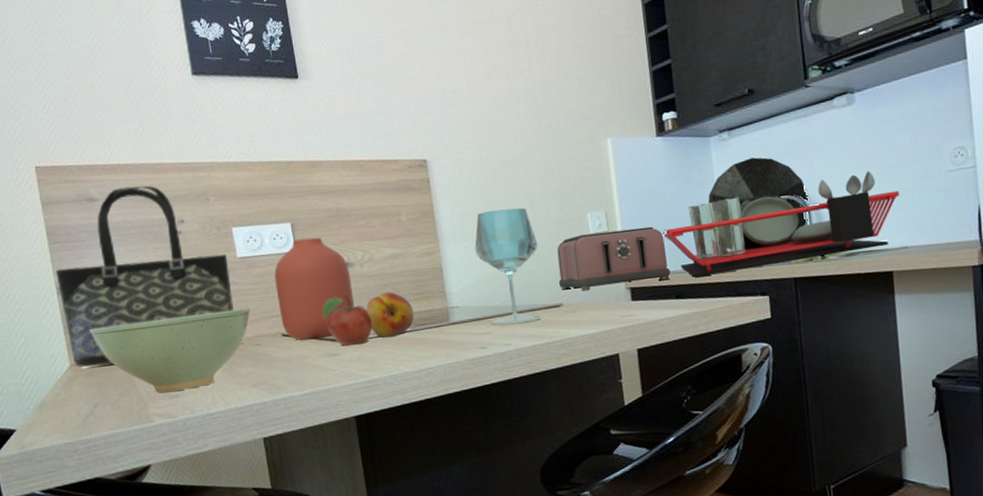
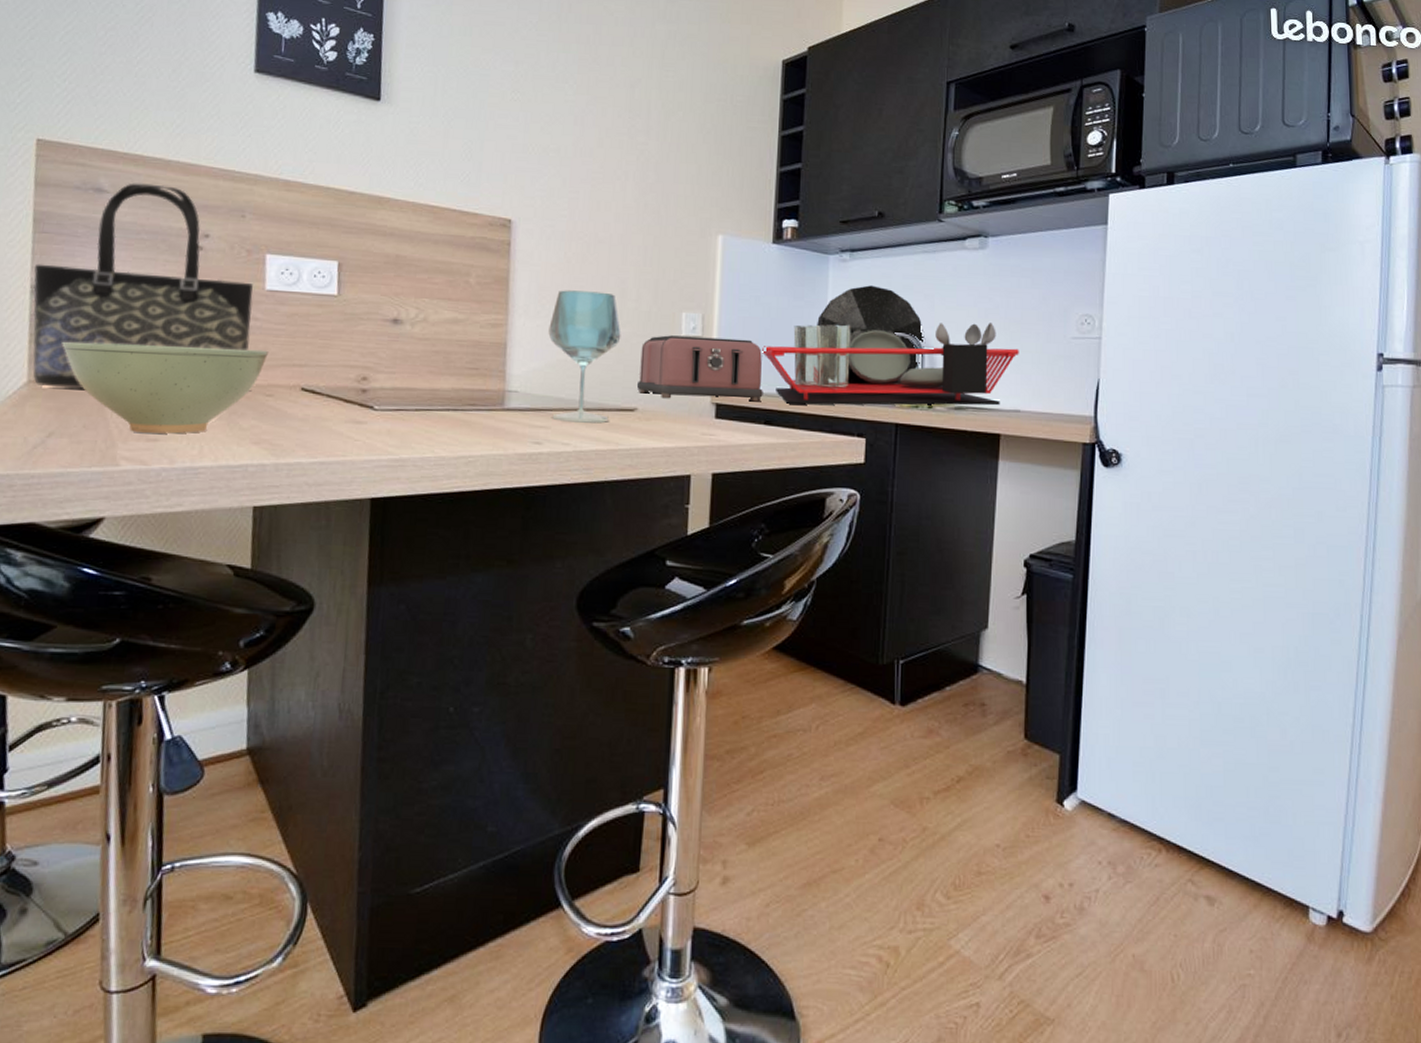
vase: present [274,237,355,340] -> none [303,282,398,401]
fruit: present [322,294,373,346] -> none [355,355,413,416]
fruit: present [366,291,414,338] -> none [408,360,465,414]

